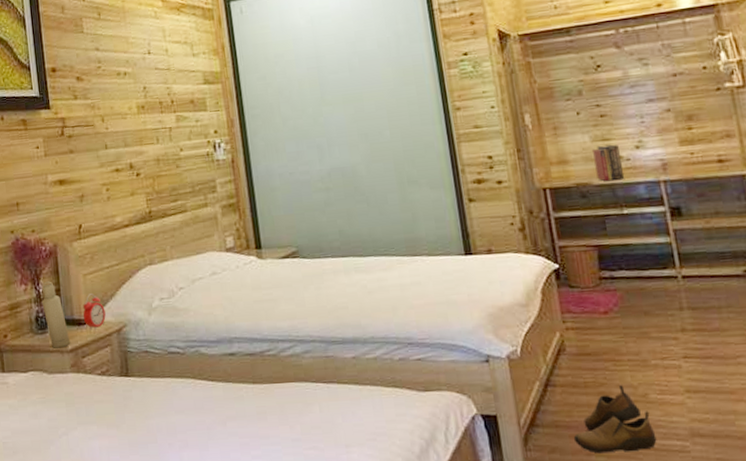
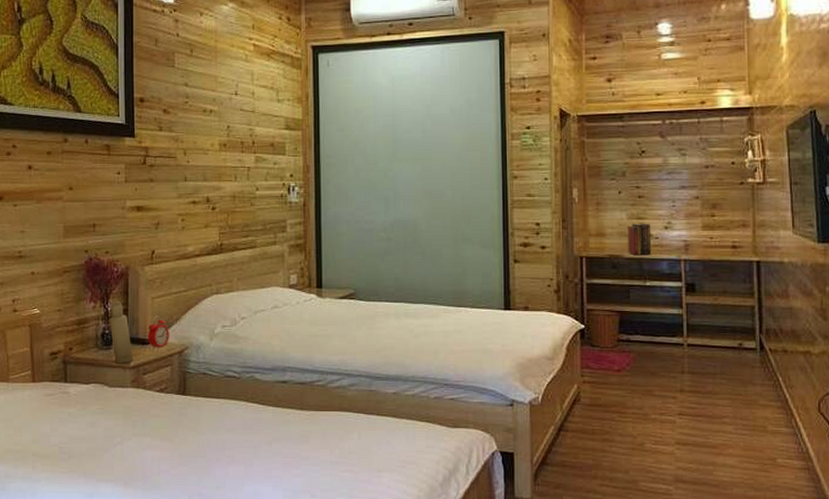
shoe: present [573,385,657,454] -> none [576,434,646,491]

